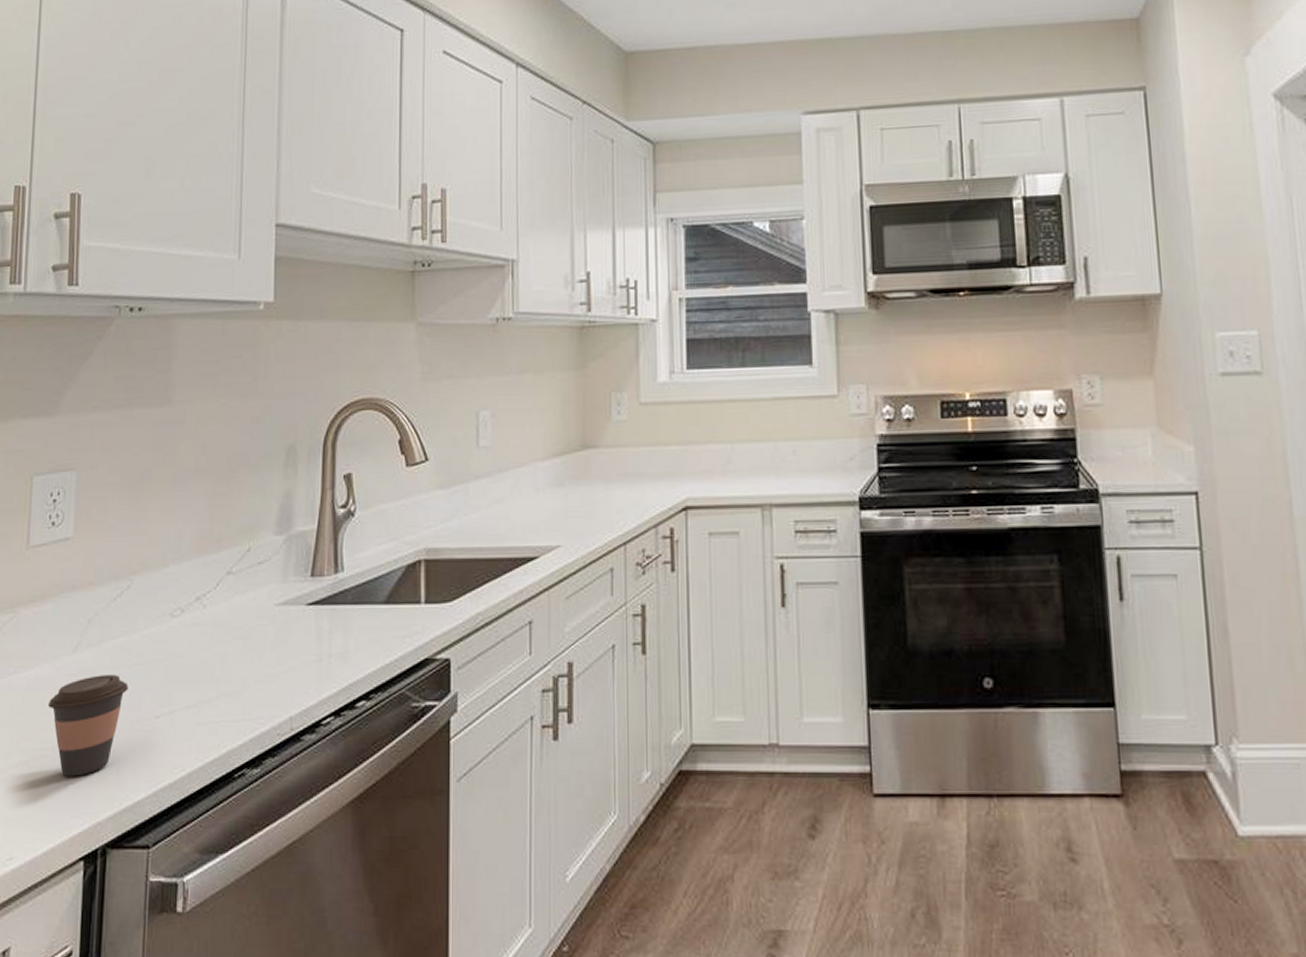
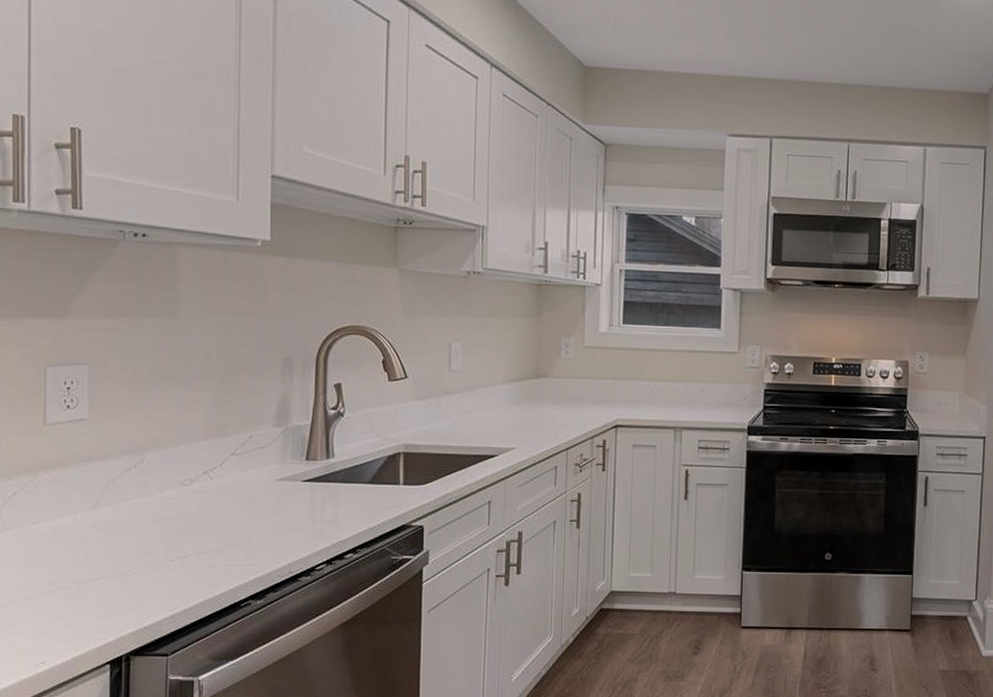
coffee cup: present [48,675,128,777] -> none [72,527,145,603]

